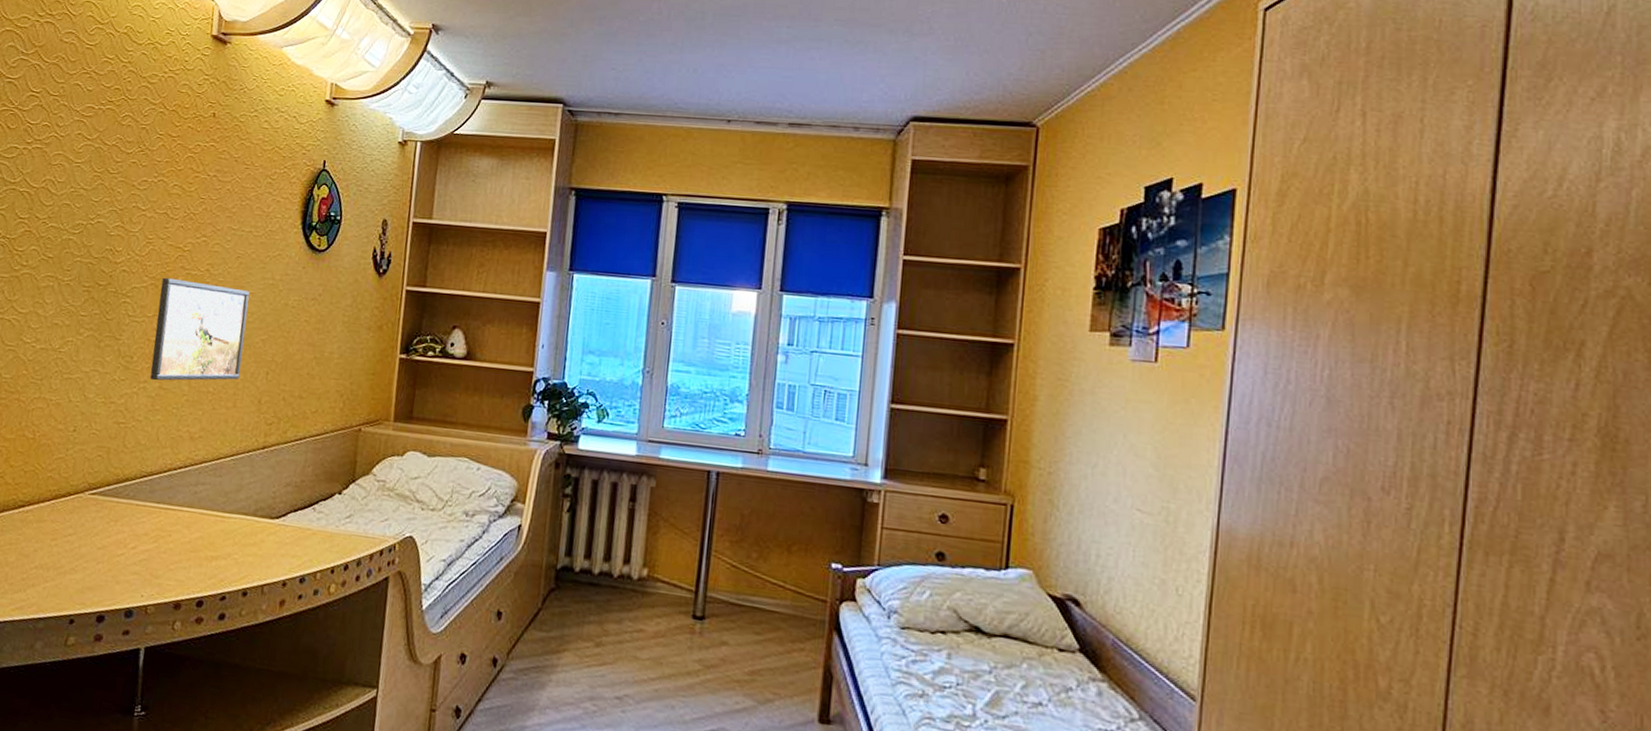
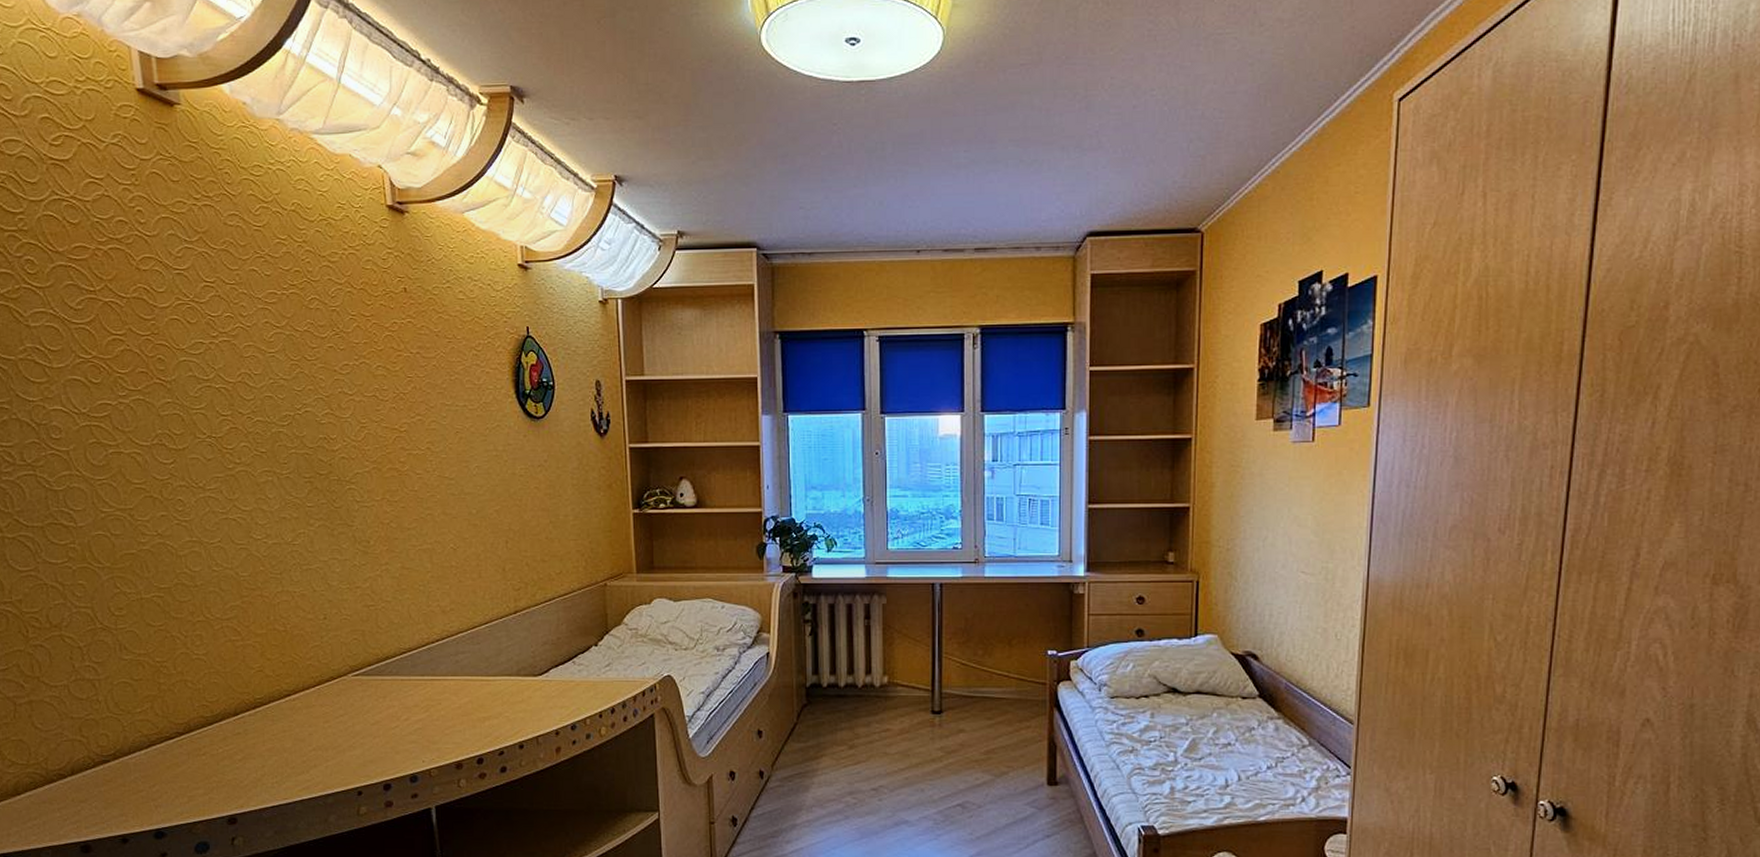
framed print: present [150,277,250,381] -> none [384,460,480,562]

